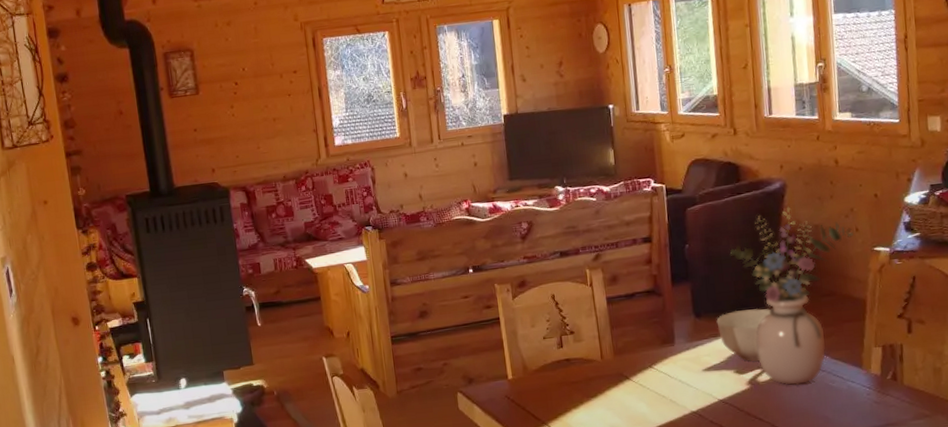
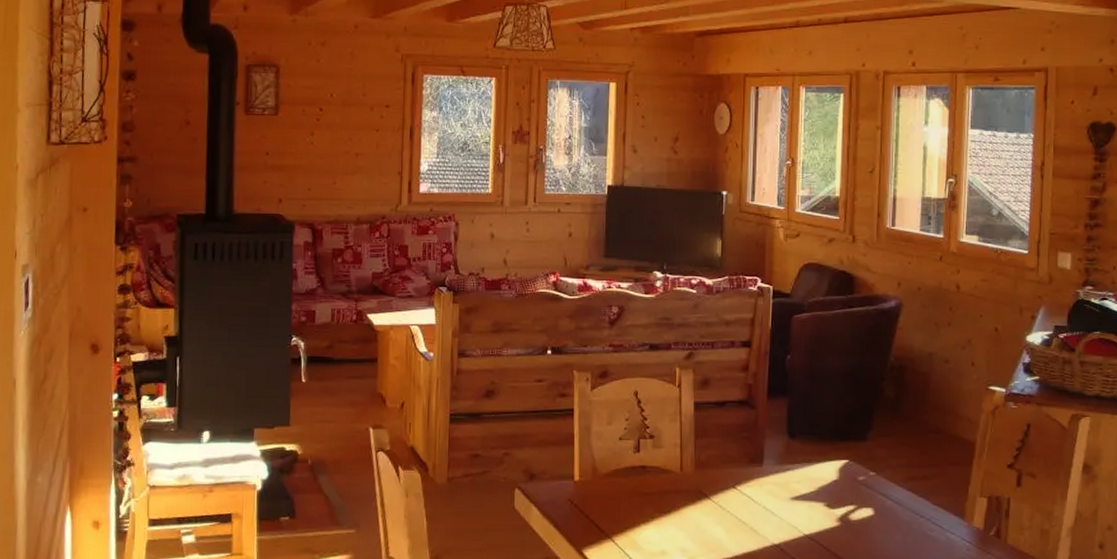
bowl: present [716,308,771,362] -> none [811,436,872,497]
bouquet: present [729,206,853,385] -> none [834,328,969,529]

